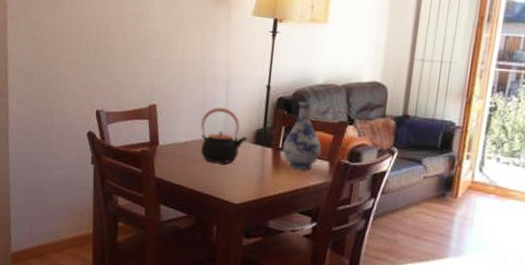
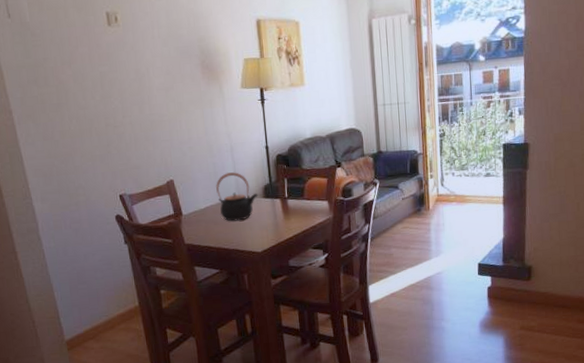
vase: present [282,101,322,170] -> none [288,154,321,212]

